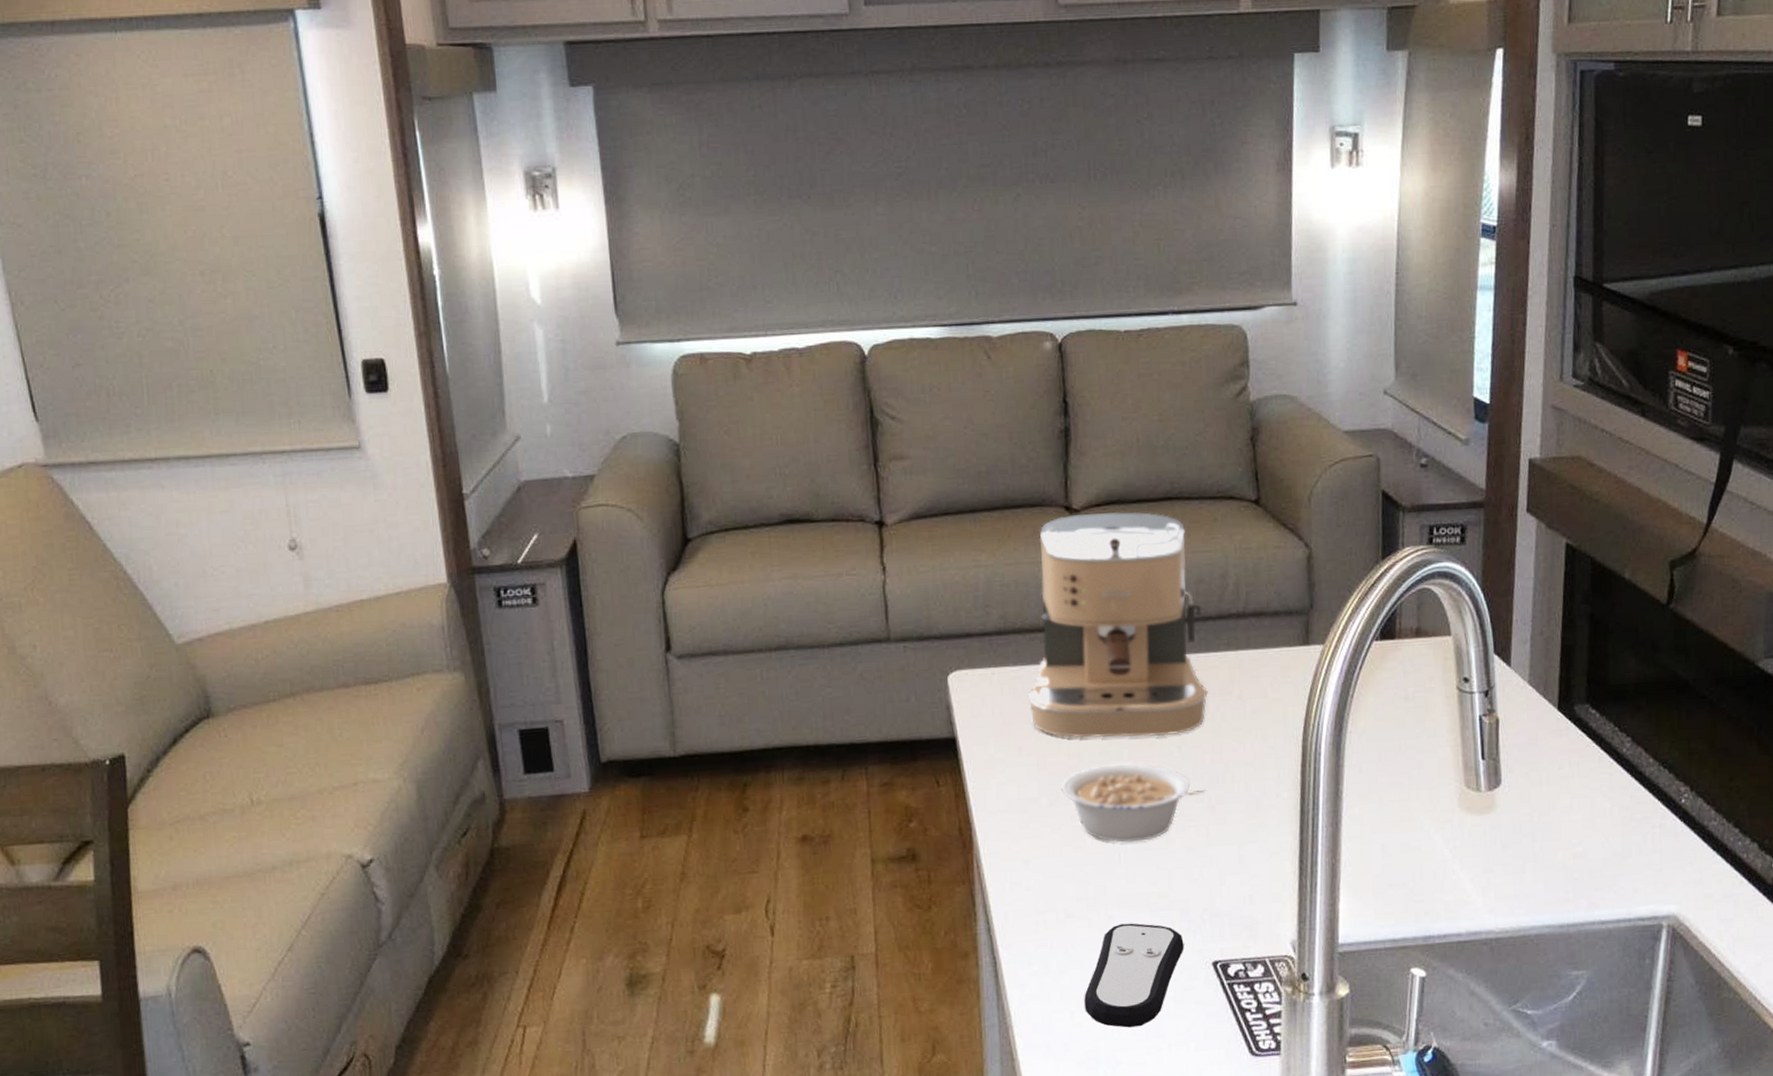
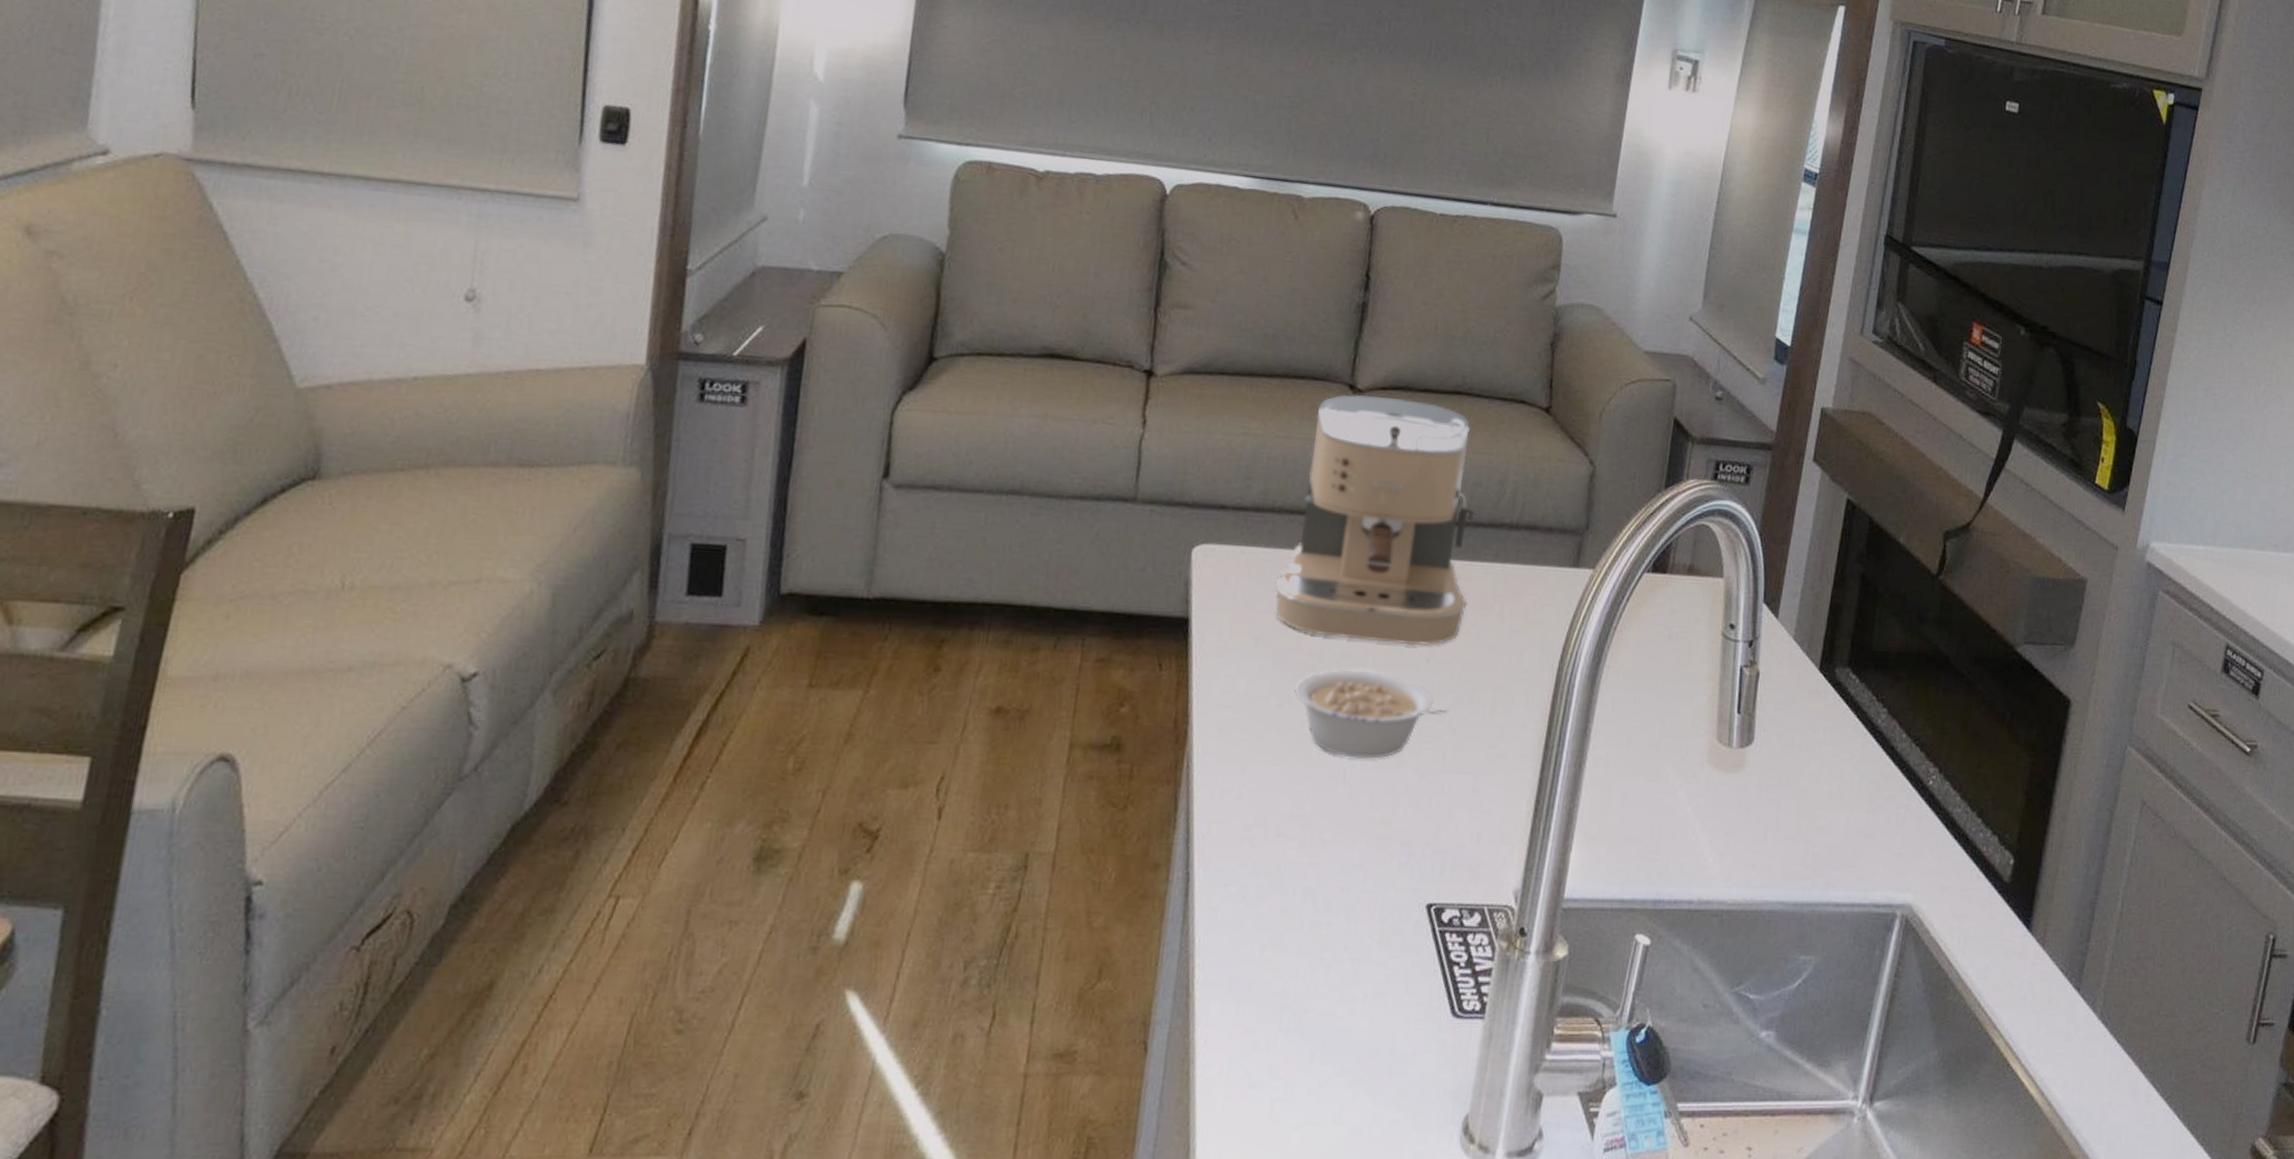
remote control: present [1084,923,1184,1028] -> none [1278,849,1400,971]

